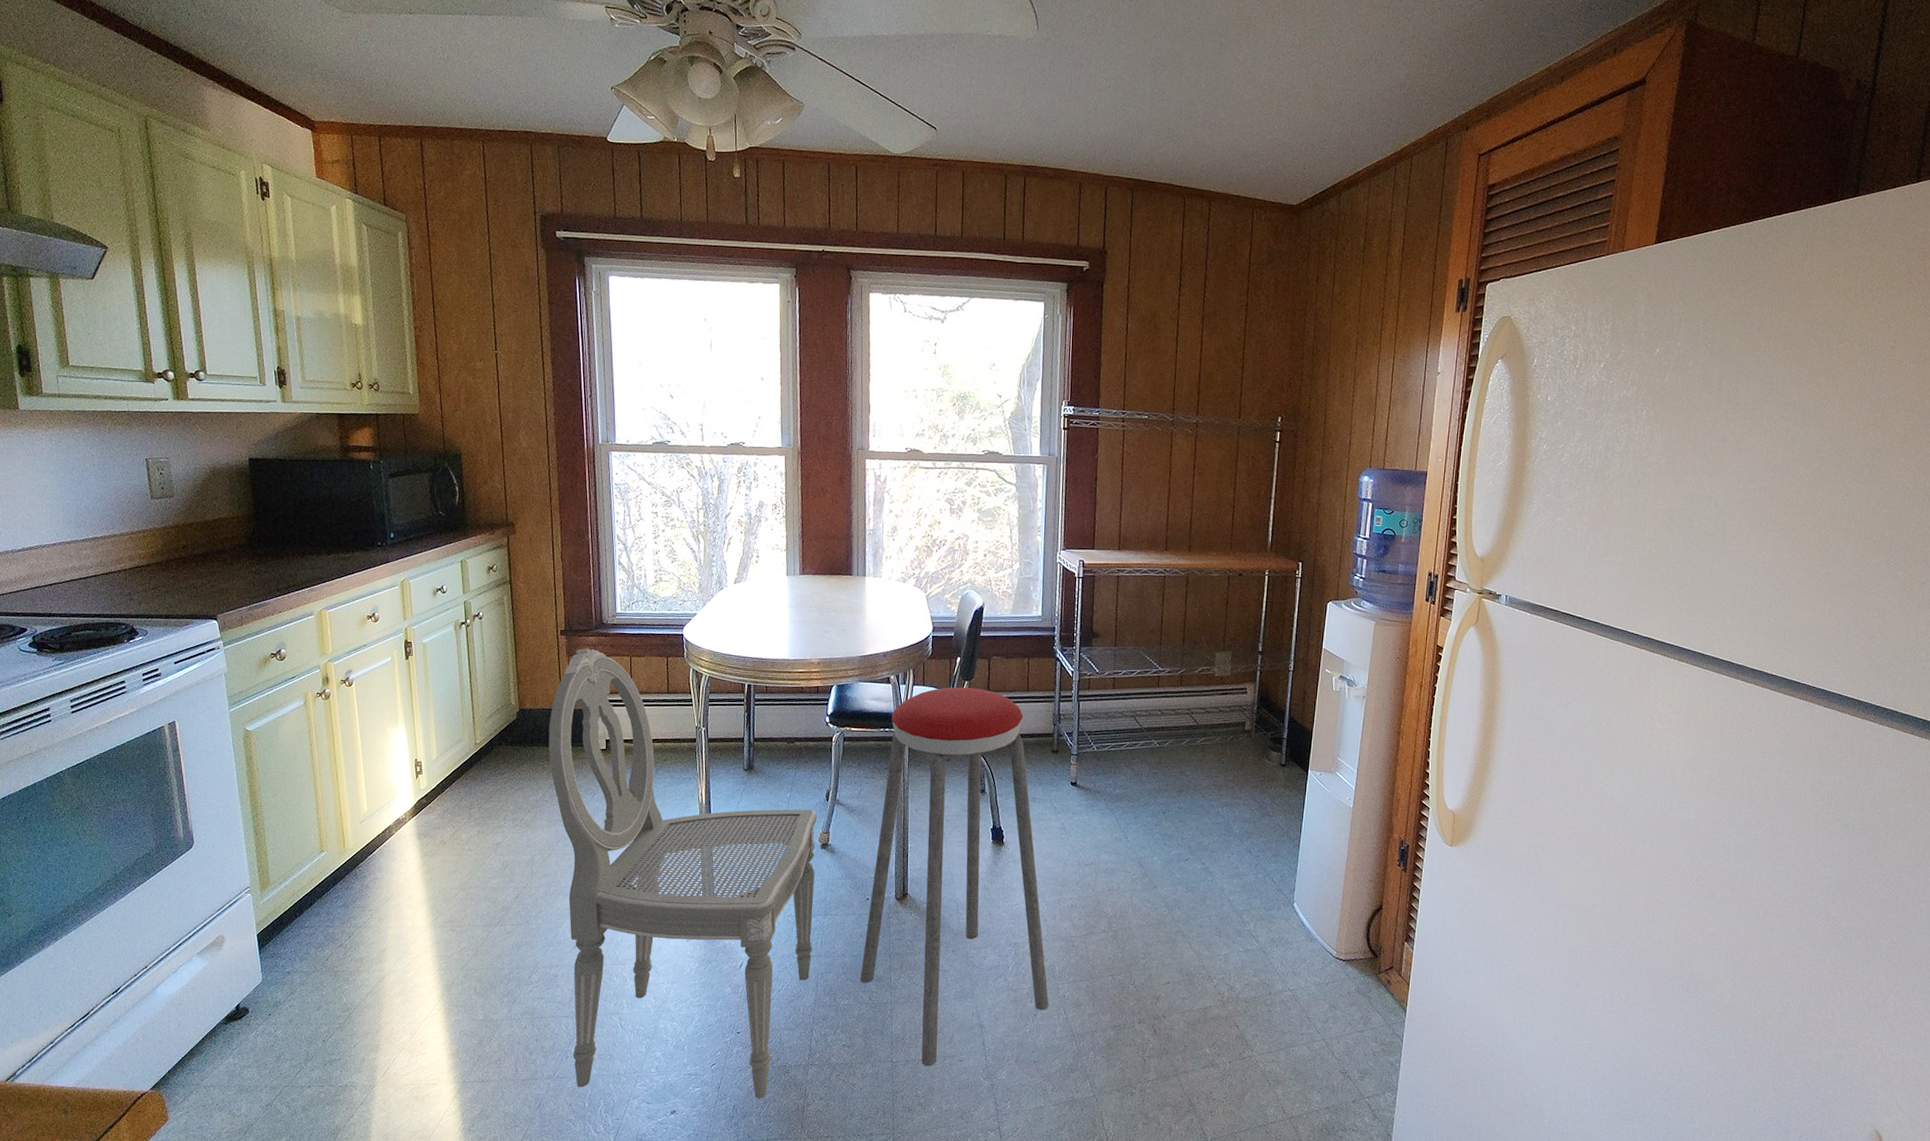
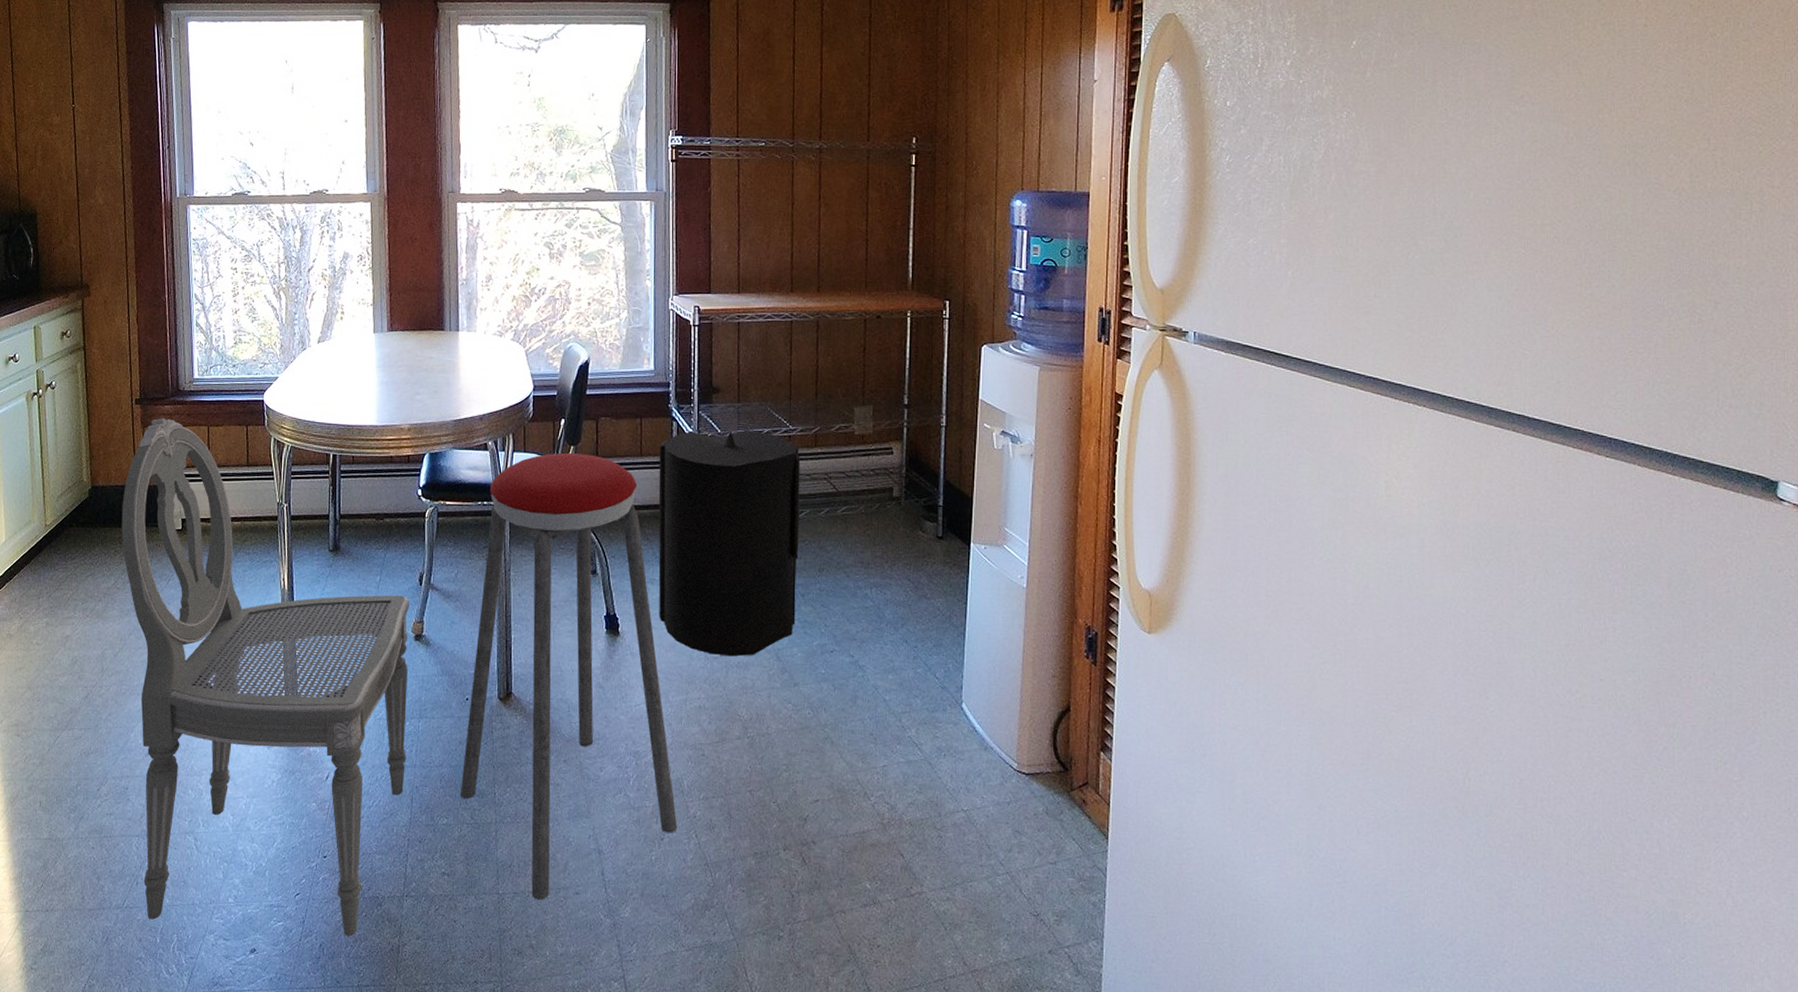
trash can: none [1039,670,1167,864] -> present [658,429,800,657]

